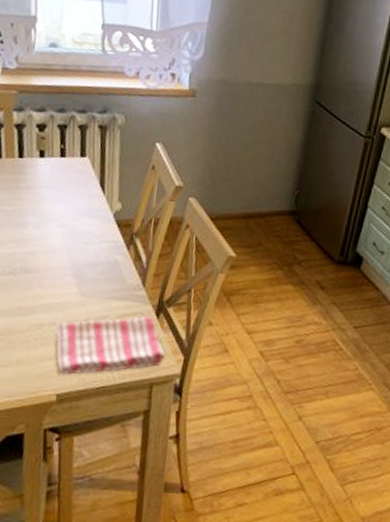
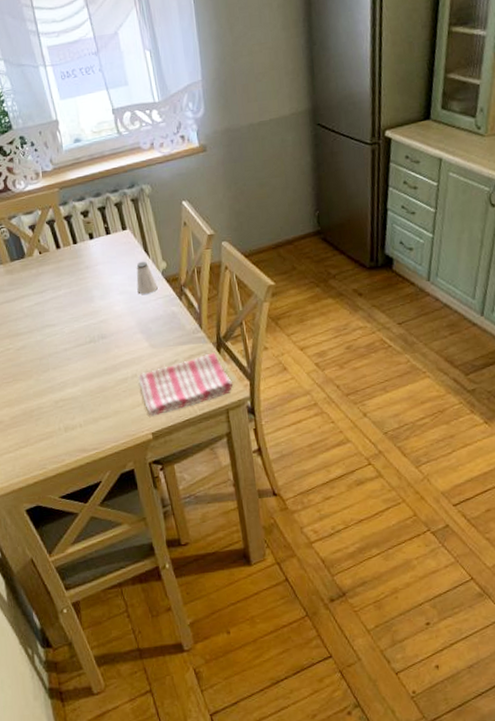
saltshaker: none [80,196,106,235] -> present [135,261,158,294]

